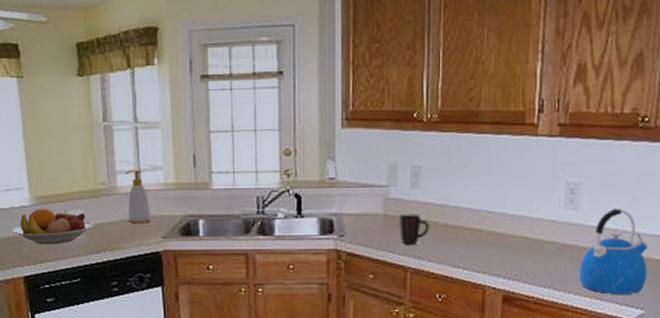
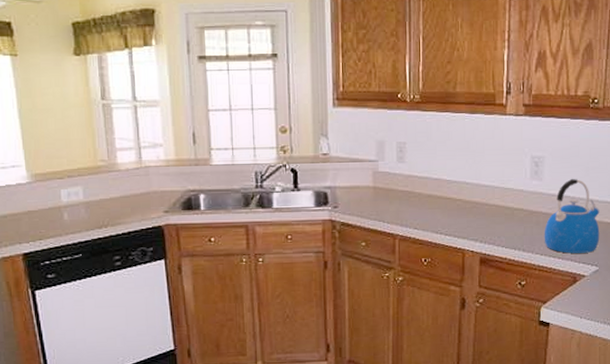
fruit bowl: present [12,208,94,245] -> none [9,185,94,222]
soap bottle: present [125,170,152,223] -> none [125,147,153,199]
mug: present [400,214,429,245] -> none [388,186,415,214]

